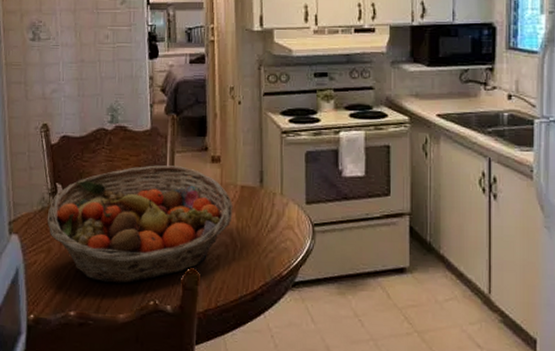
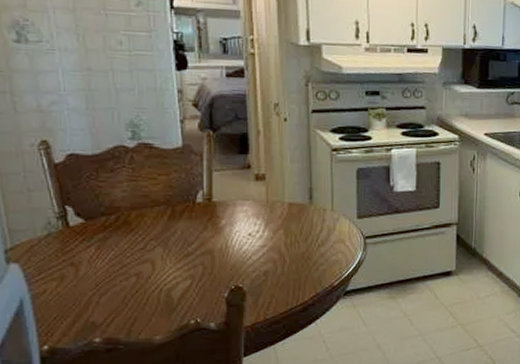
fruit basket: present [47,165,233,284] -> none [56,184,281,306]

